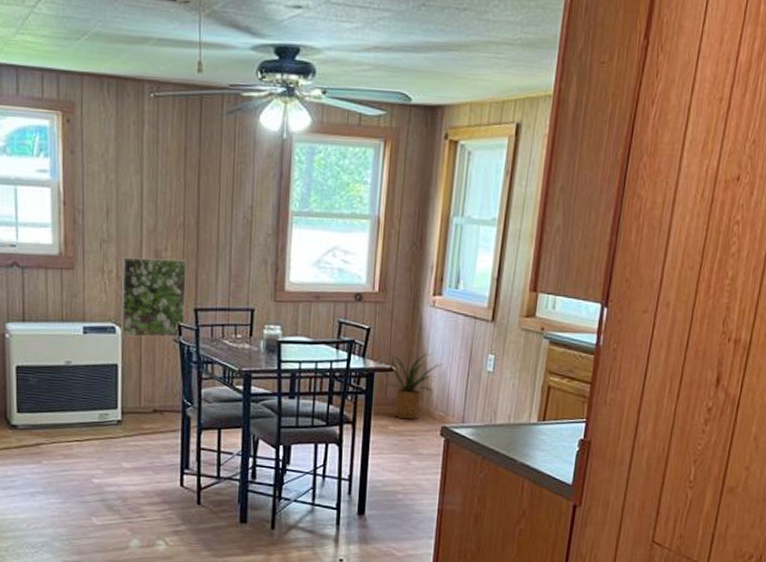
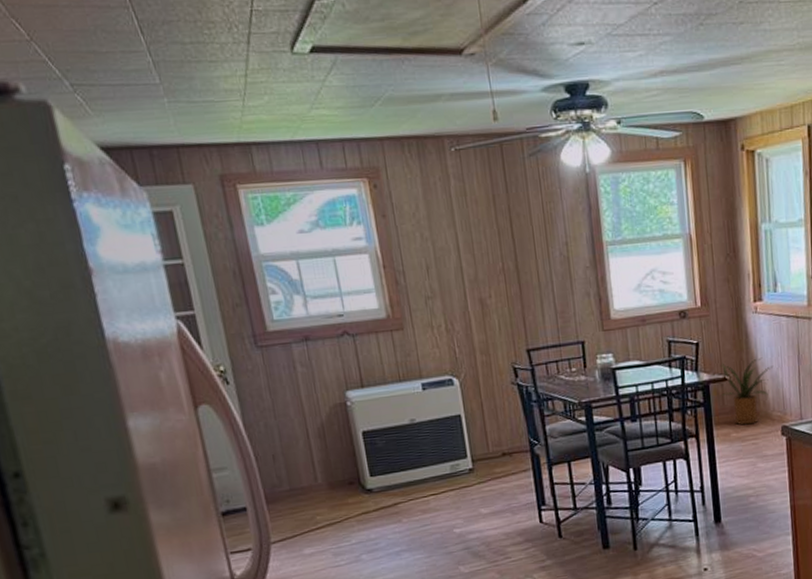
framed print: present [121,257,187,338] -> none [449,304,520,387]

